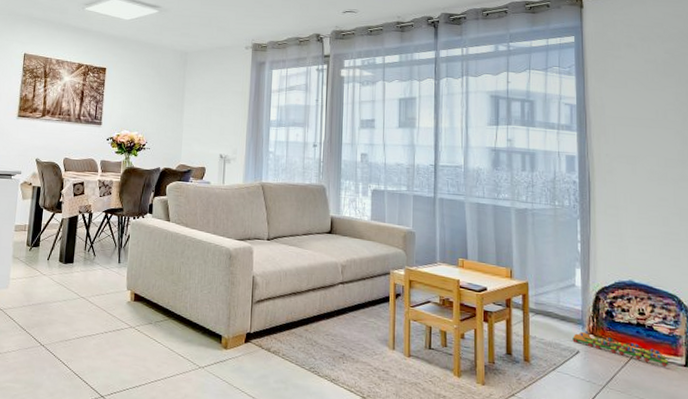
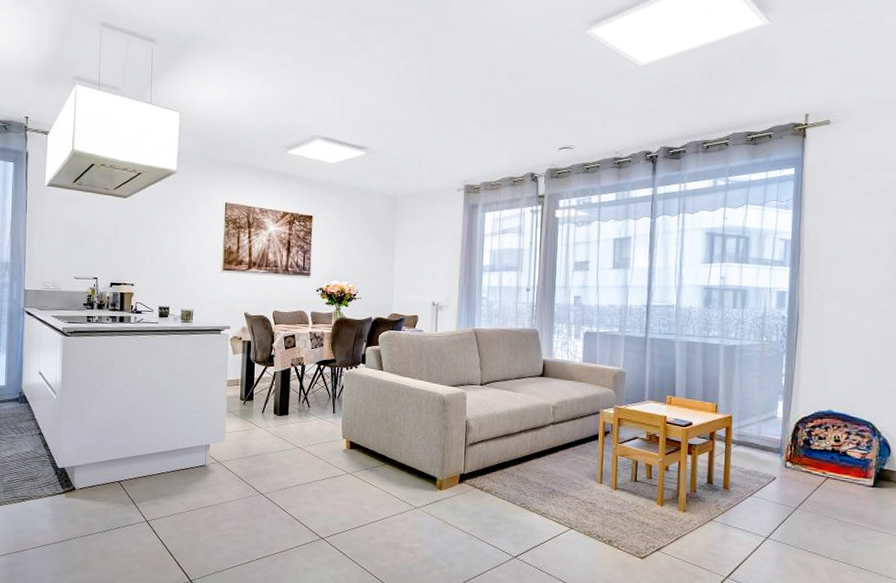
toy train: present [572,330,669,367] -> none [770,458,859,488]

